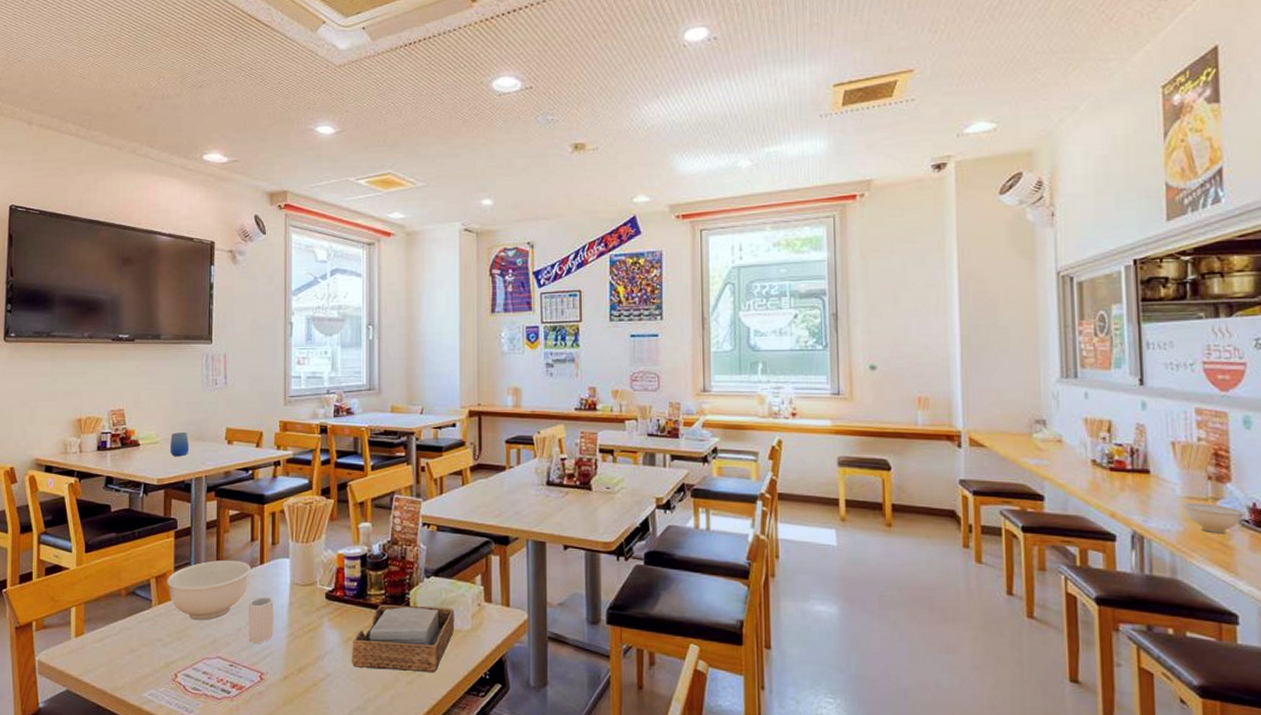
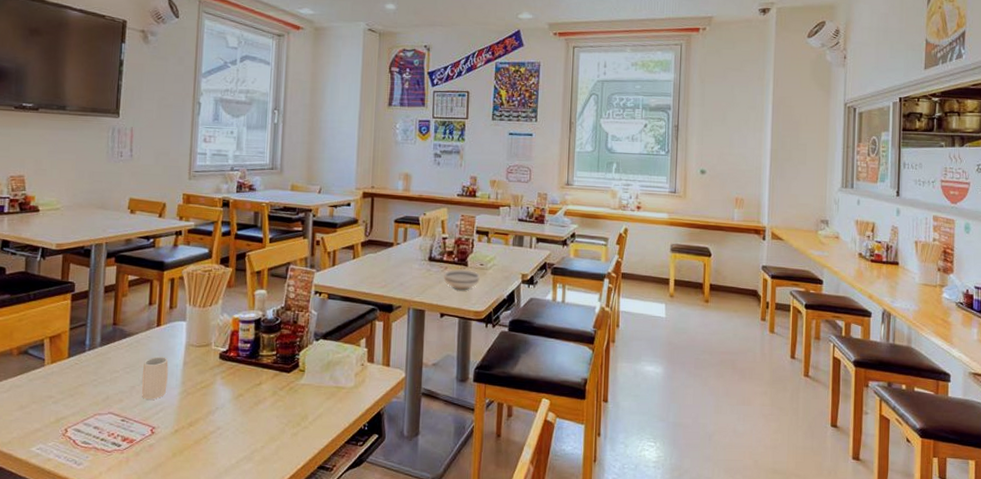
soup bowl: present [167,559,251,621] -> none [61,322,148,379]
cup: present [170,433,190,457] -> none [71,200,91,224]
napkin holder: present [352,604,455,673] -> none [241,364,340,425]
bowl: none [565,494,607,519] -> present [444,269,480,291]
bowl: present [1183,502,1245,534] -> none [920,288,961,313]

